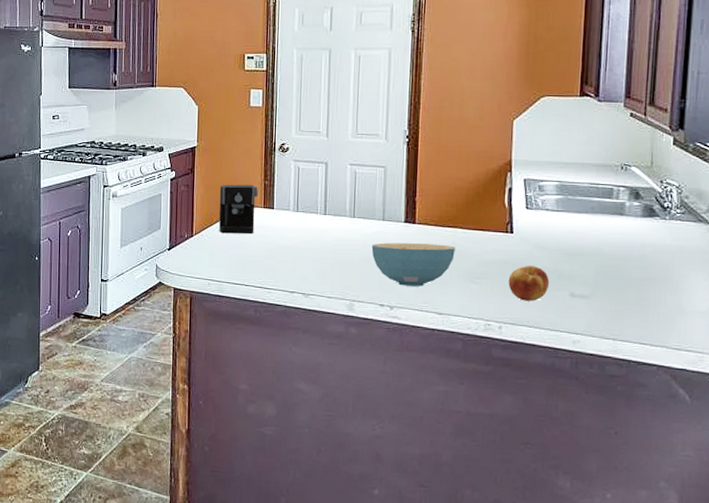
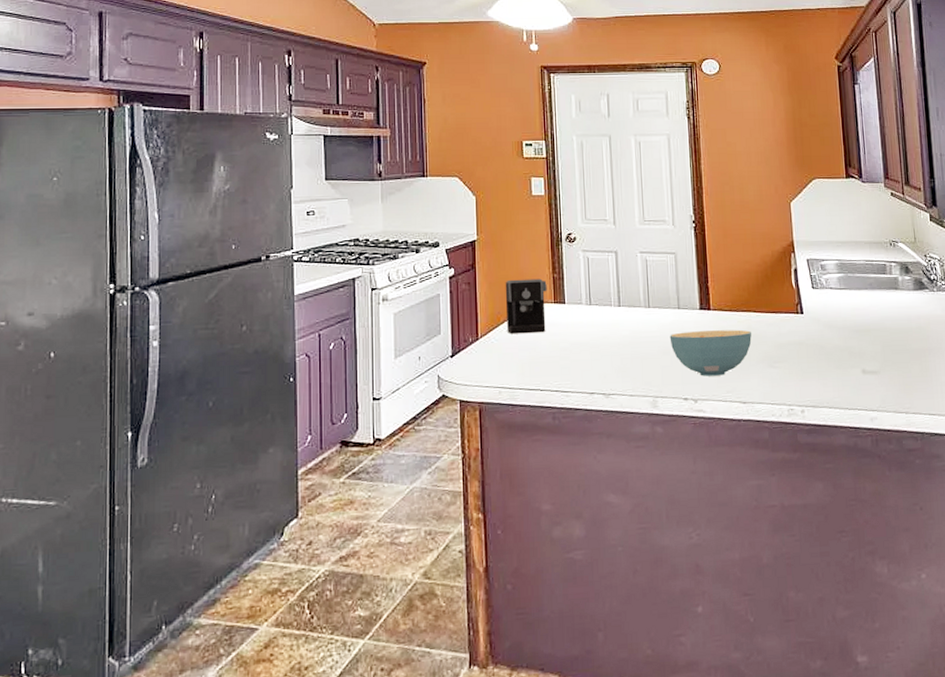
fruit: present [508,266,550,301] -> none [804,345,843,382]

